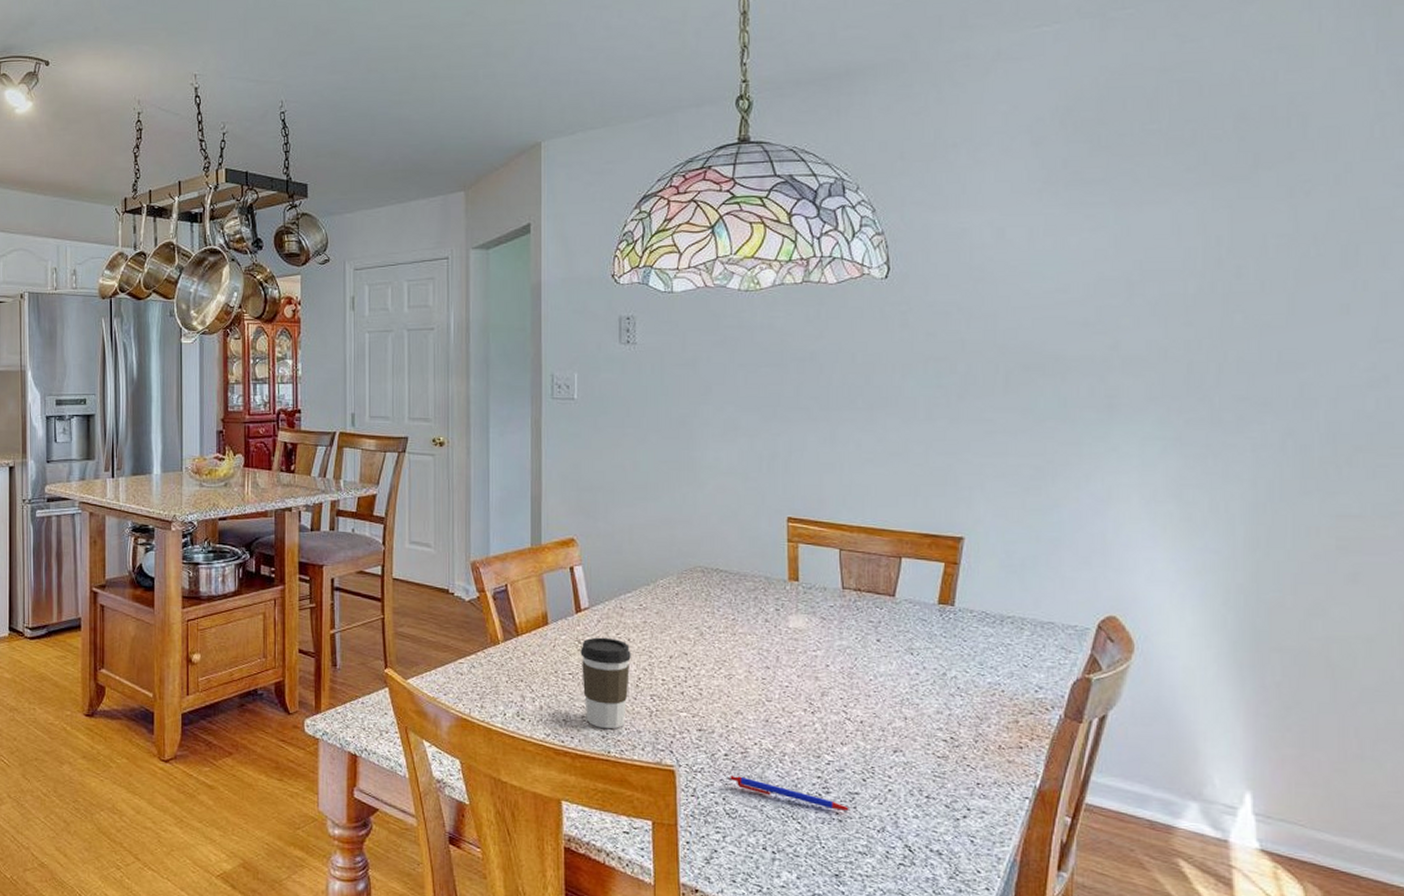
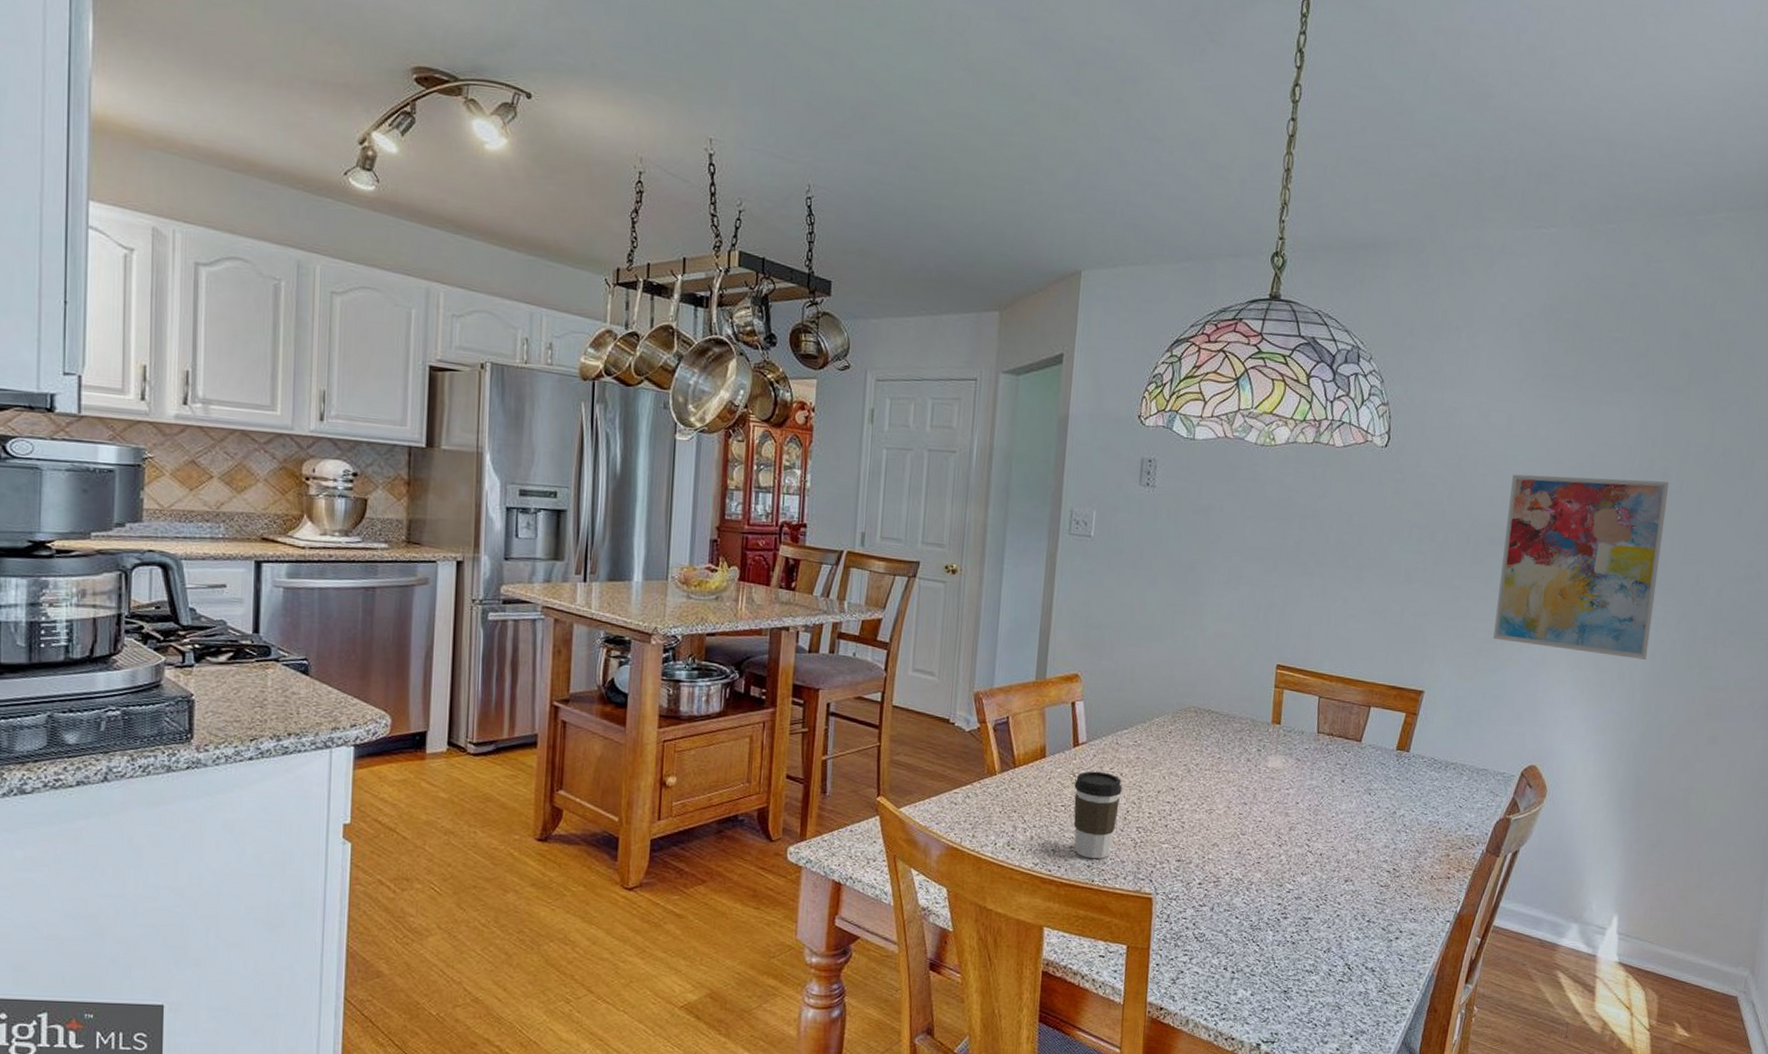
pen: present [730,776,852,811] -> none [1201,903,1304,934]
wall art: none [1042,281,1247,487] -> present [1493,474,1670,660]

